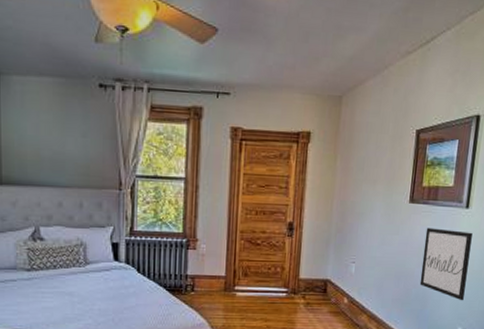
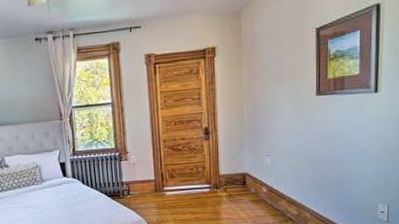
wall art: present [419,227,473,301] -> none [335,114,384,179]

